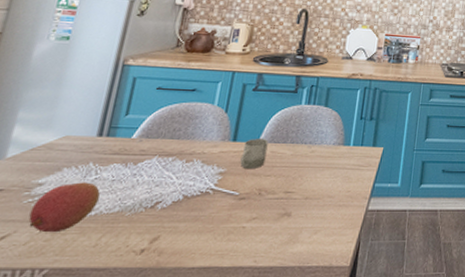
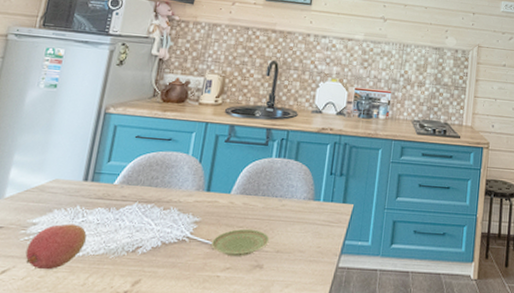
plate: none [236,177,298,205] -> present [210,228,270,257]
cup: present [240,139,269,168] -> none [214,190,241,219]

